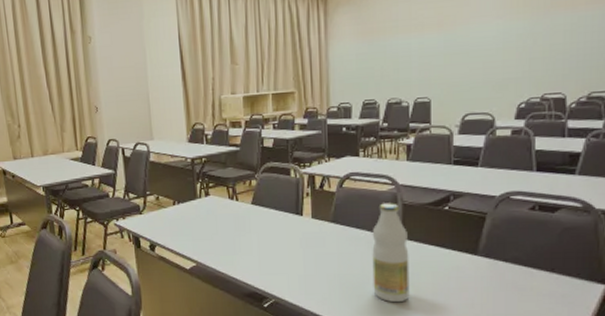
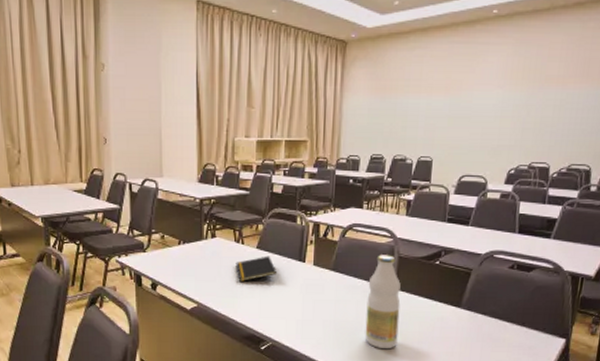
notepad: none [231,211,275,238] -> present [235,256,278,281]

